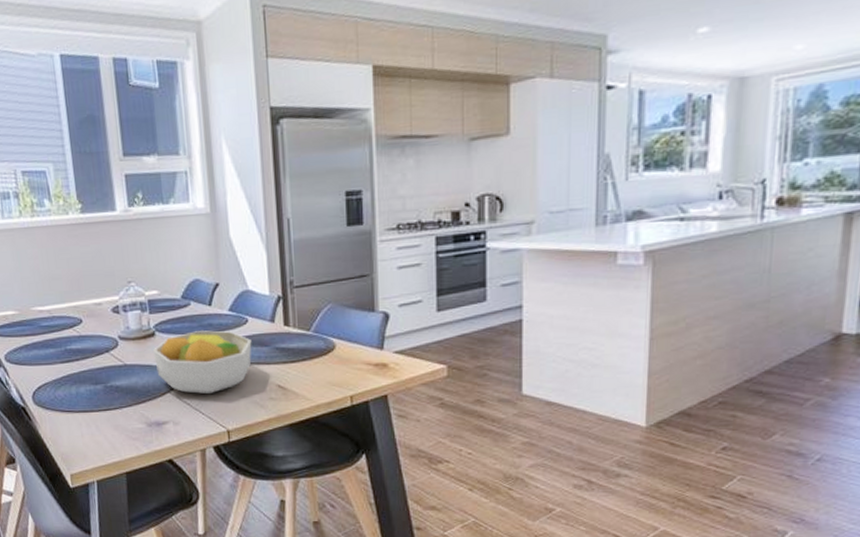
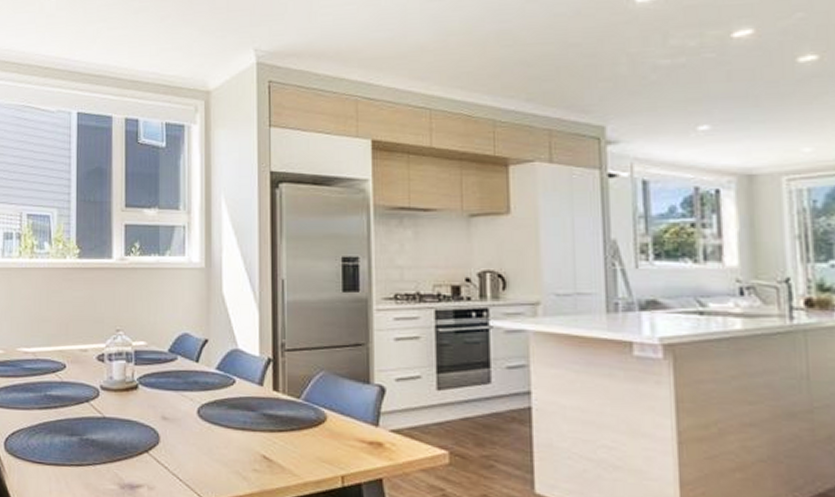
fruit bowl: present [152,330,252,395] -> none [134,388,238,459]

